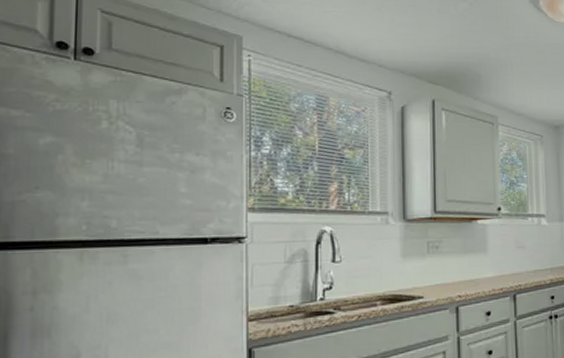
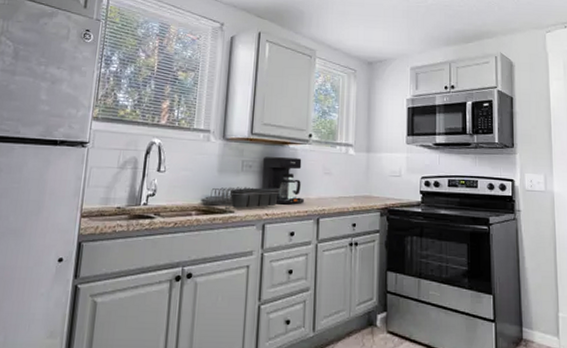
dish rack: none [385,266,471,296] -> present [201,186,280,210]
coffee maker: none [449,233,498,284] -> present [261,156,304,205]

